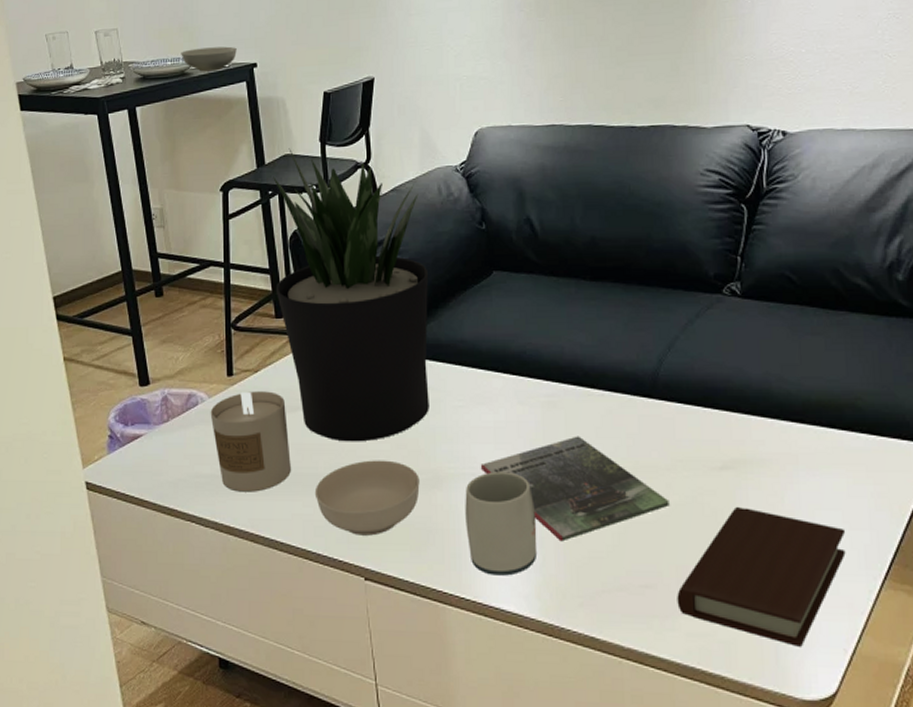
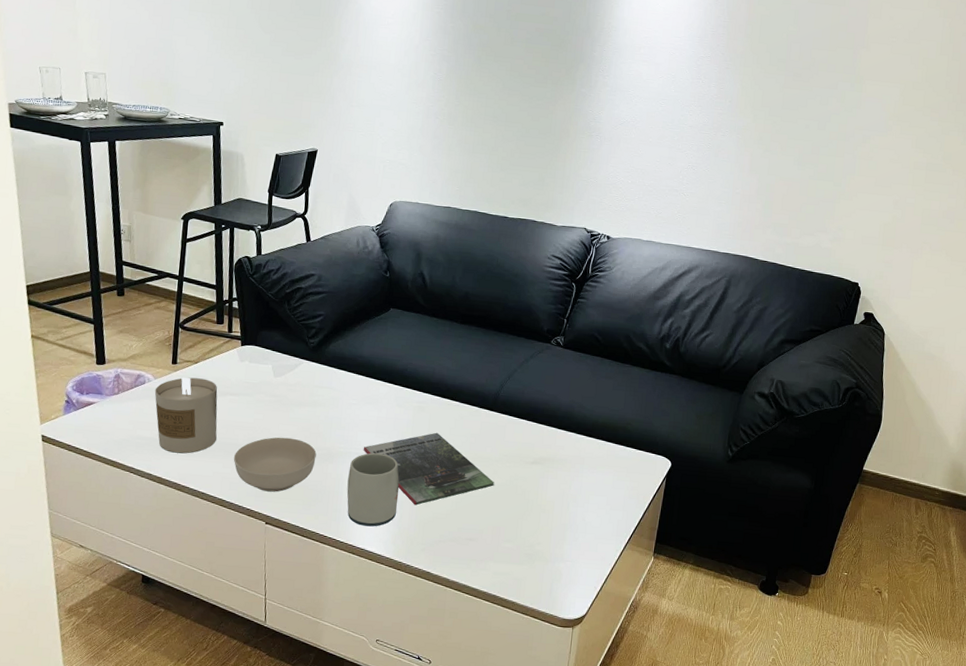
bowl: present [181,46,237,72] -> none [159,101,208,123]
planter: present [273,148,429,442] -> none [219,194,342,423]
book: present [677,506,846,647] -> none [490,489,608,584]

